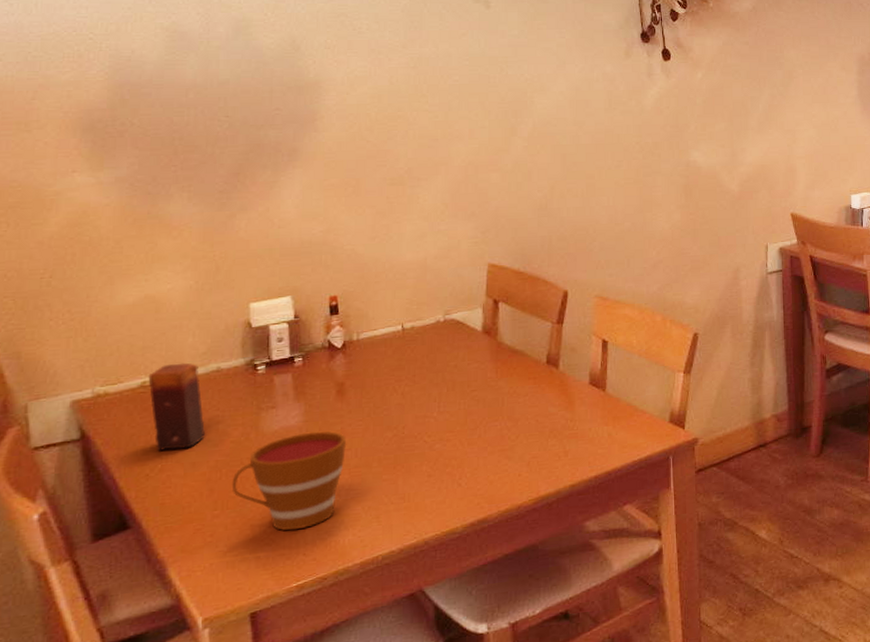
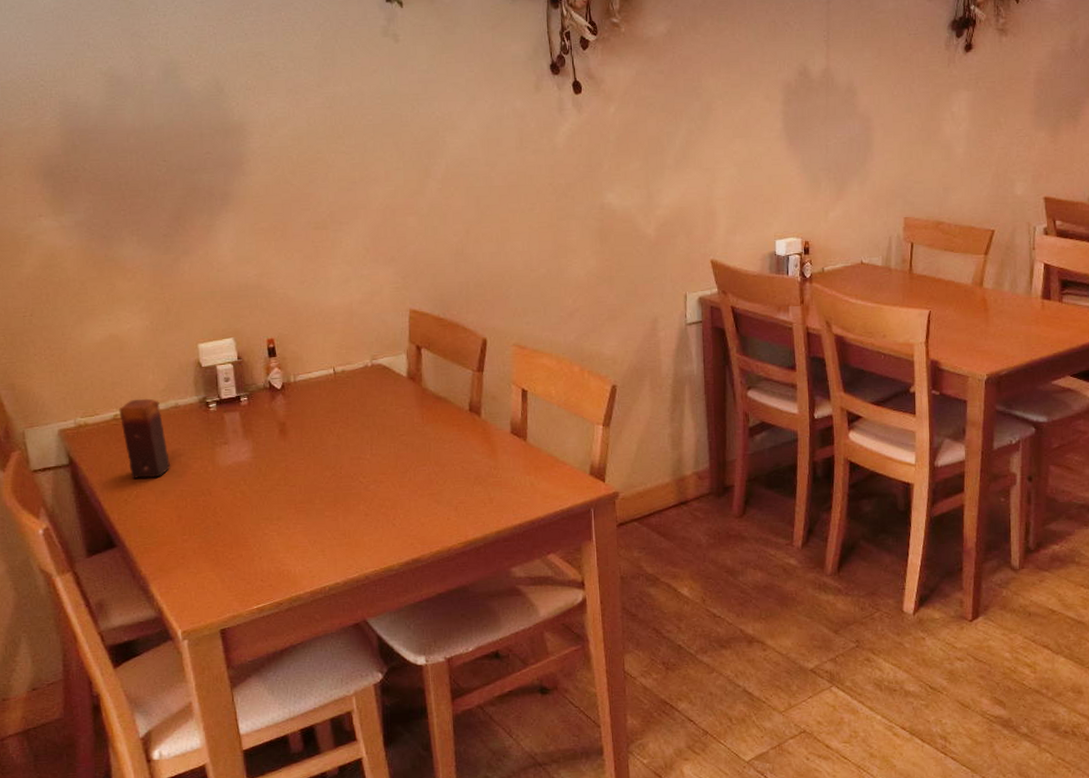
cup: present [231,431,346,531] -> none [196,467,291,558]

